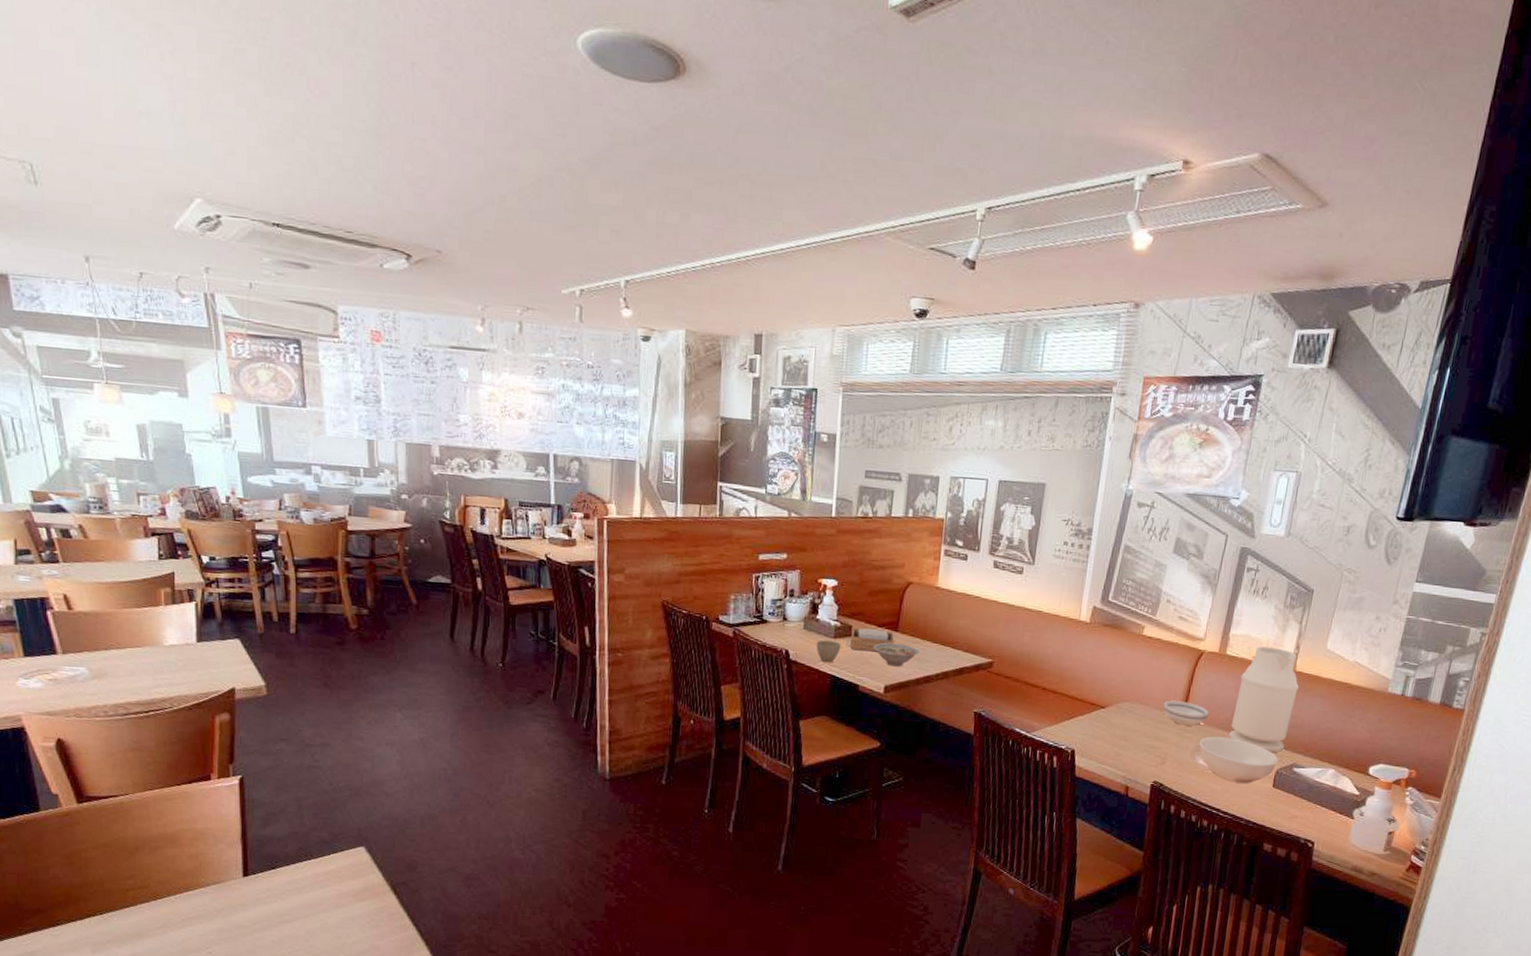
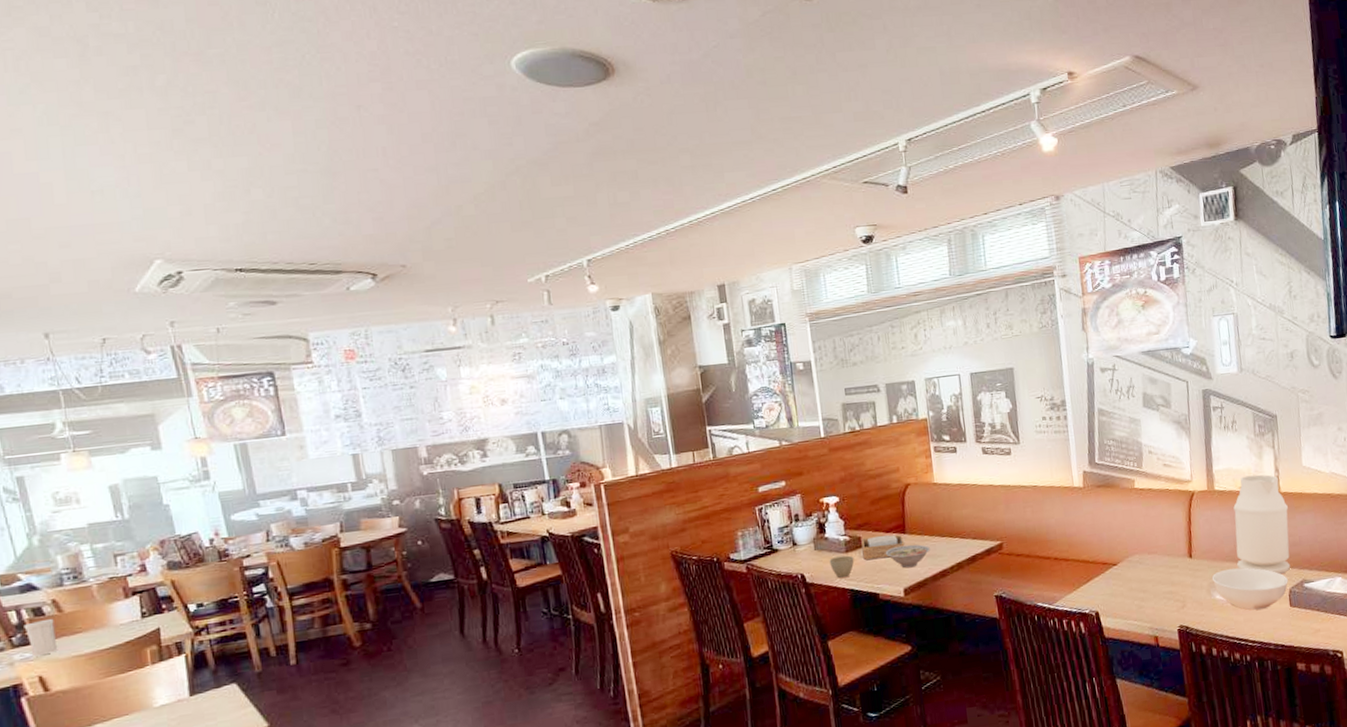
cup: none [52,542,82,576] -> present [23,618,58,657]
bowl: present [1163,700,1209,726] -> none [1170,542,1214,566]

